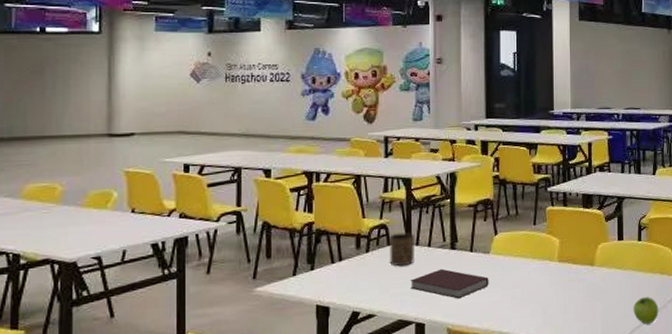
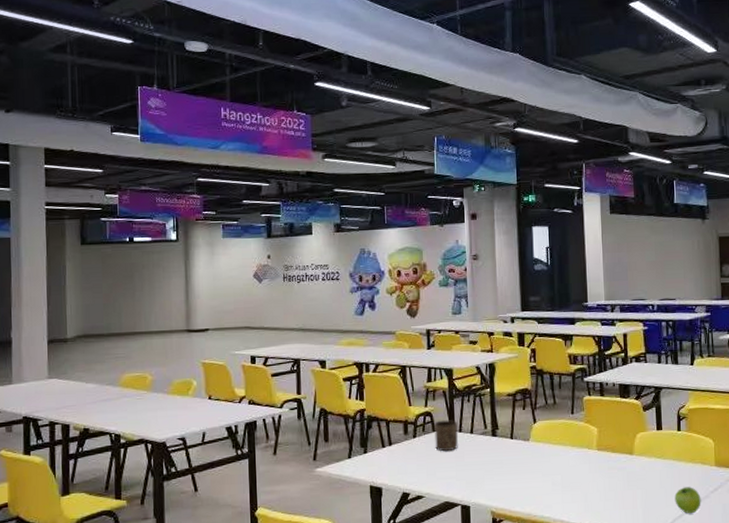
notebook: present [411,268,489,299] -> none [455,454,530,484]

